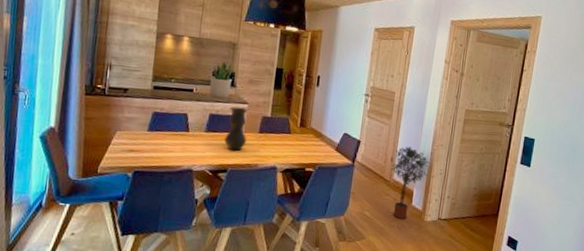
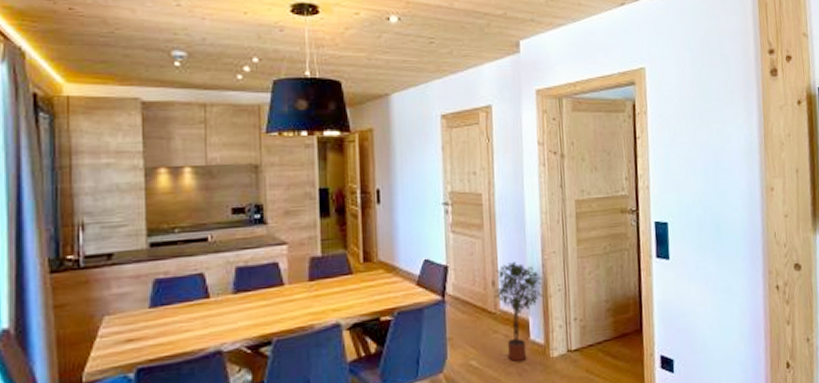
planter: present [209,61,233,100] -> none [230,190,260,245]
vase: present [224,106,248,152] -> none [262,250,294,314]

